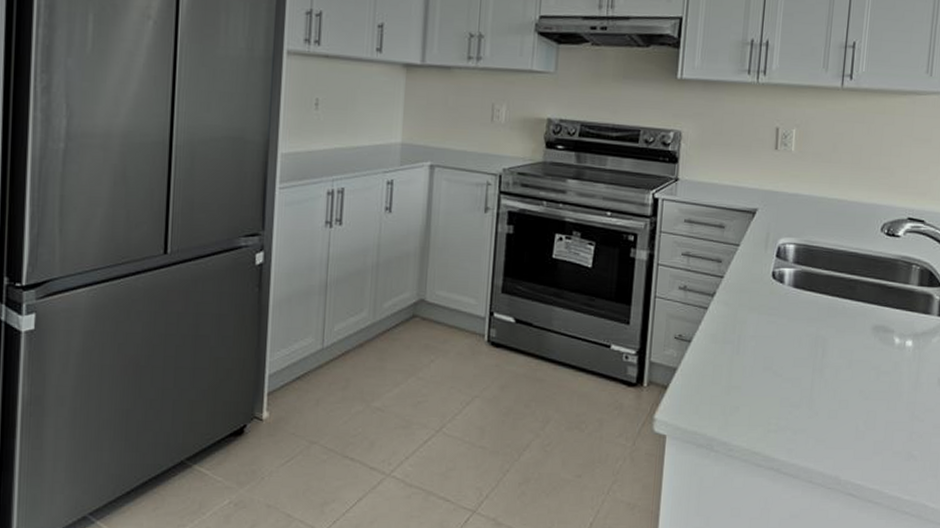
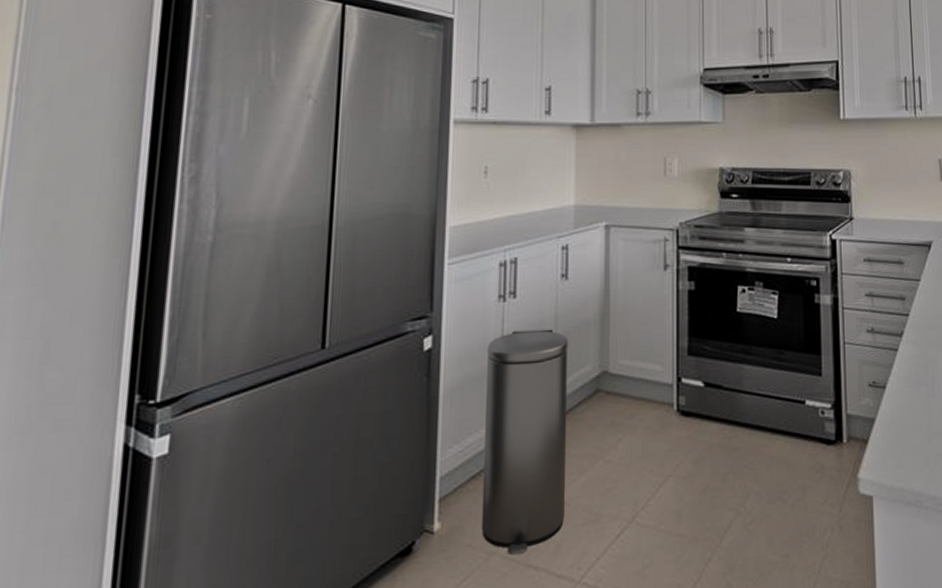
pedal bin: none [304,255,389,447] -> present [481,329,569,556]

